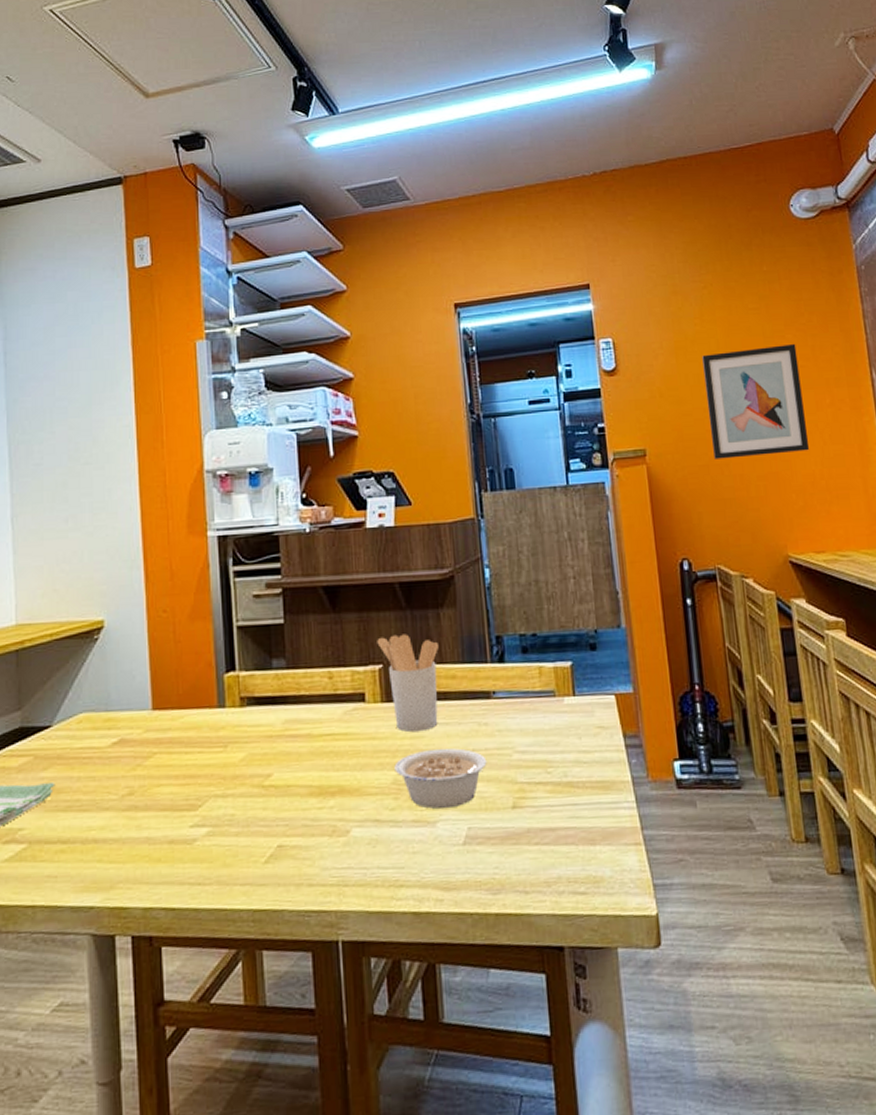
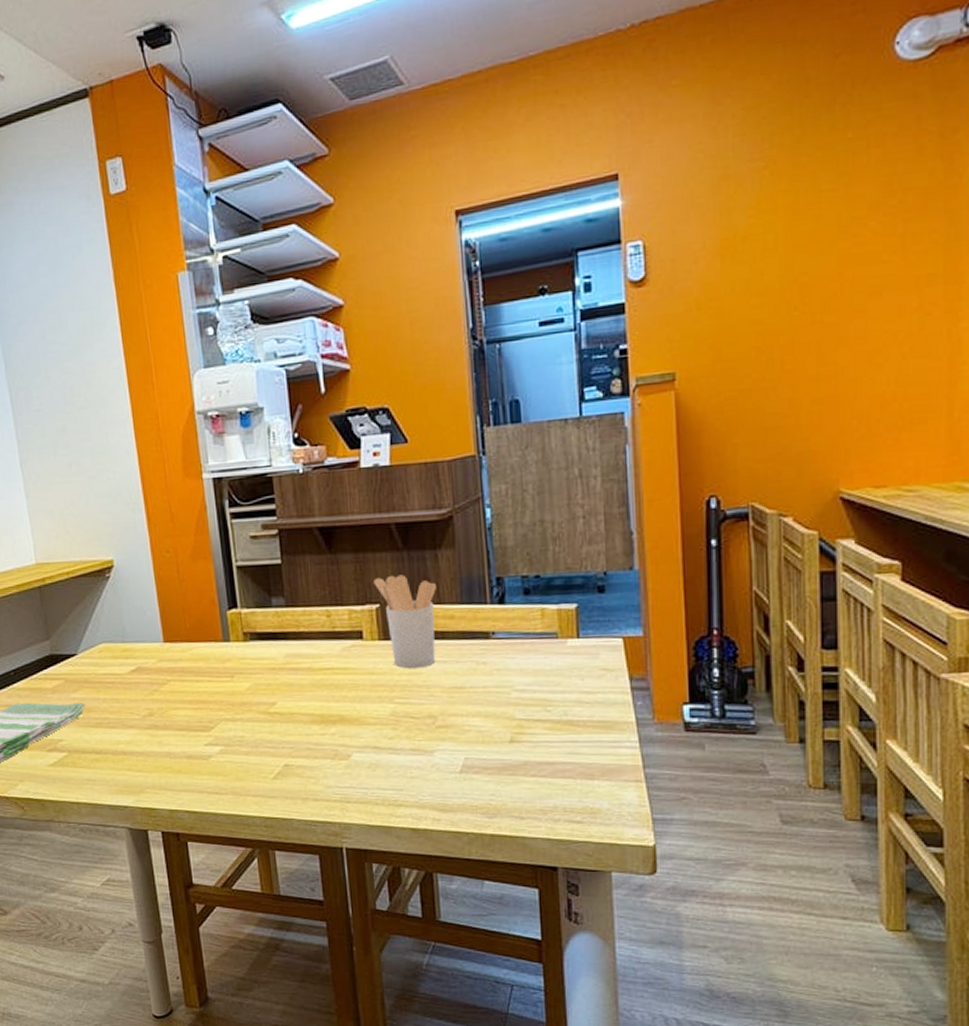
legume: present [394,748,487,809] -> none [392,684,485,739]
wall art: present [702,344,810,459] -> none [755,233,883,382]

